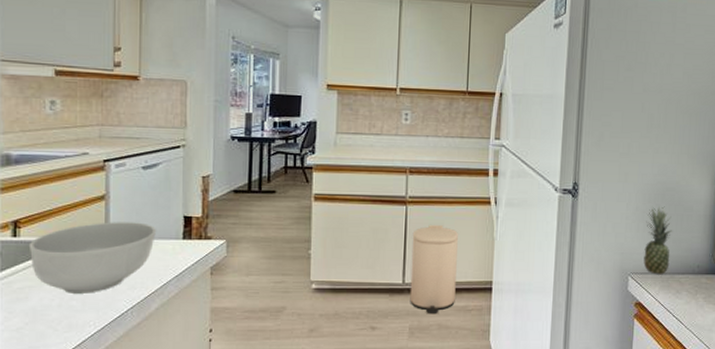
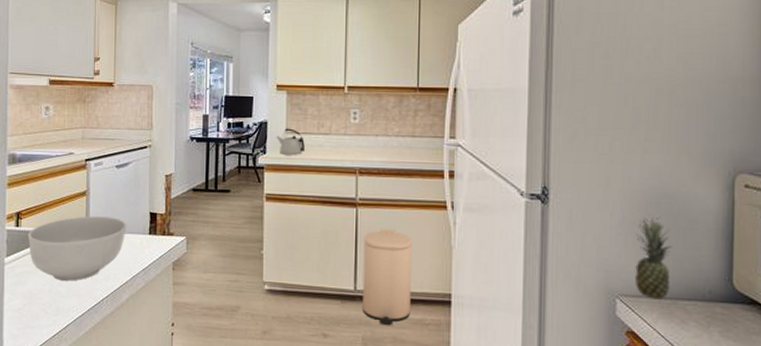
kettle: none [325,128,355,156] -> present [276,128,305,156]

